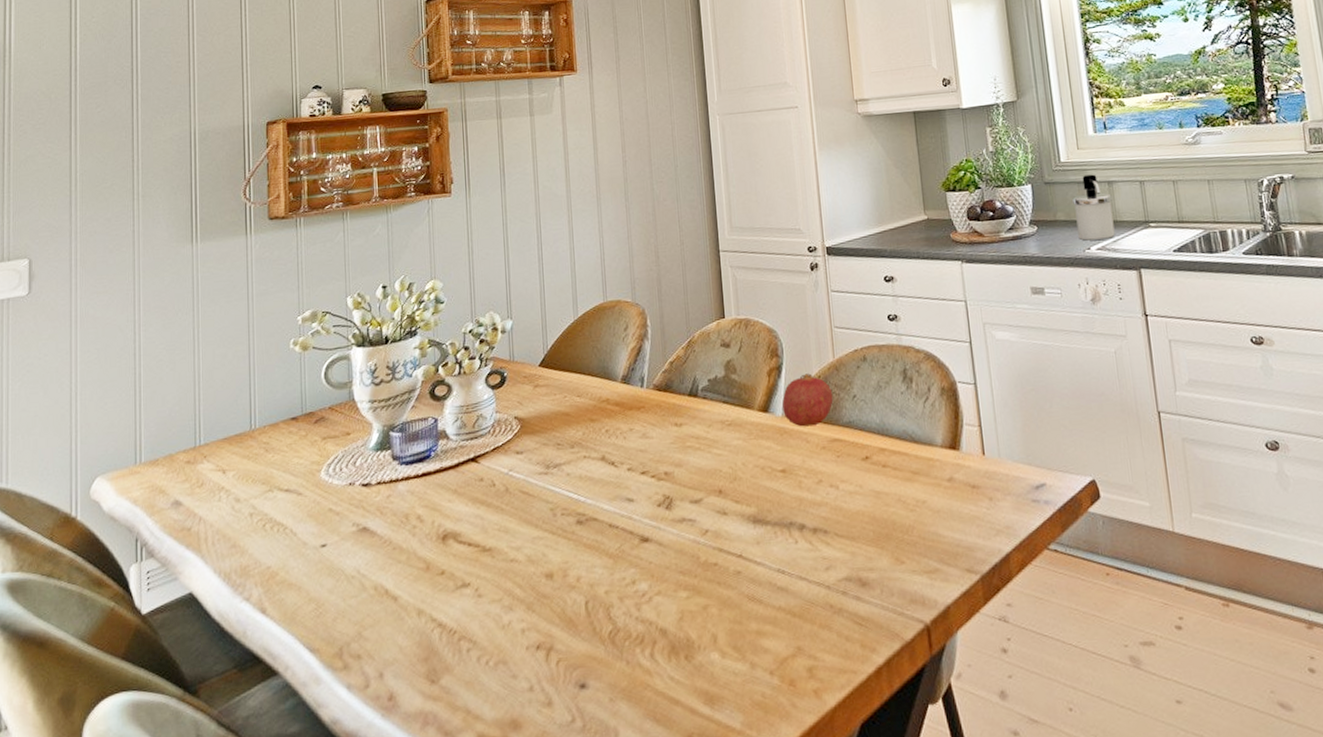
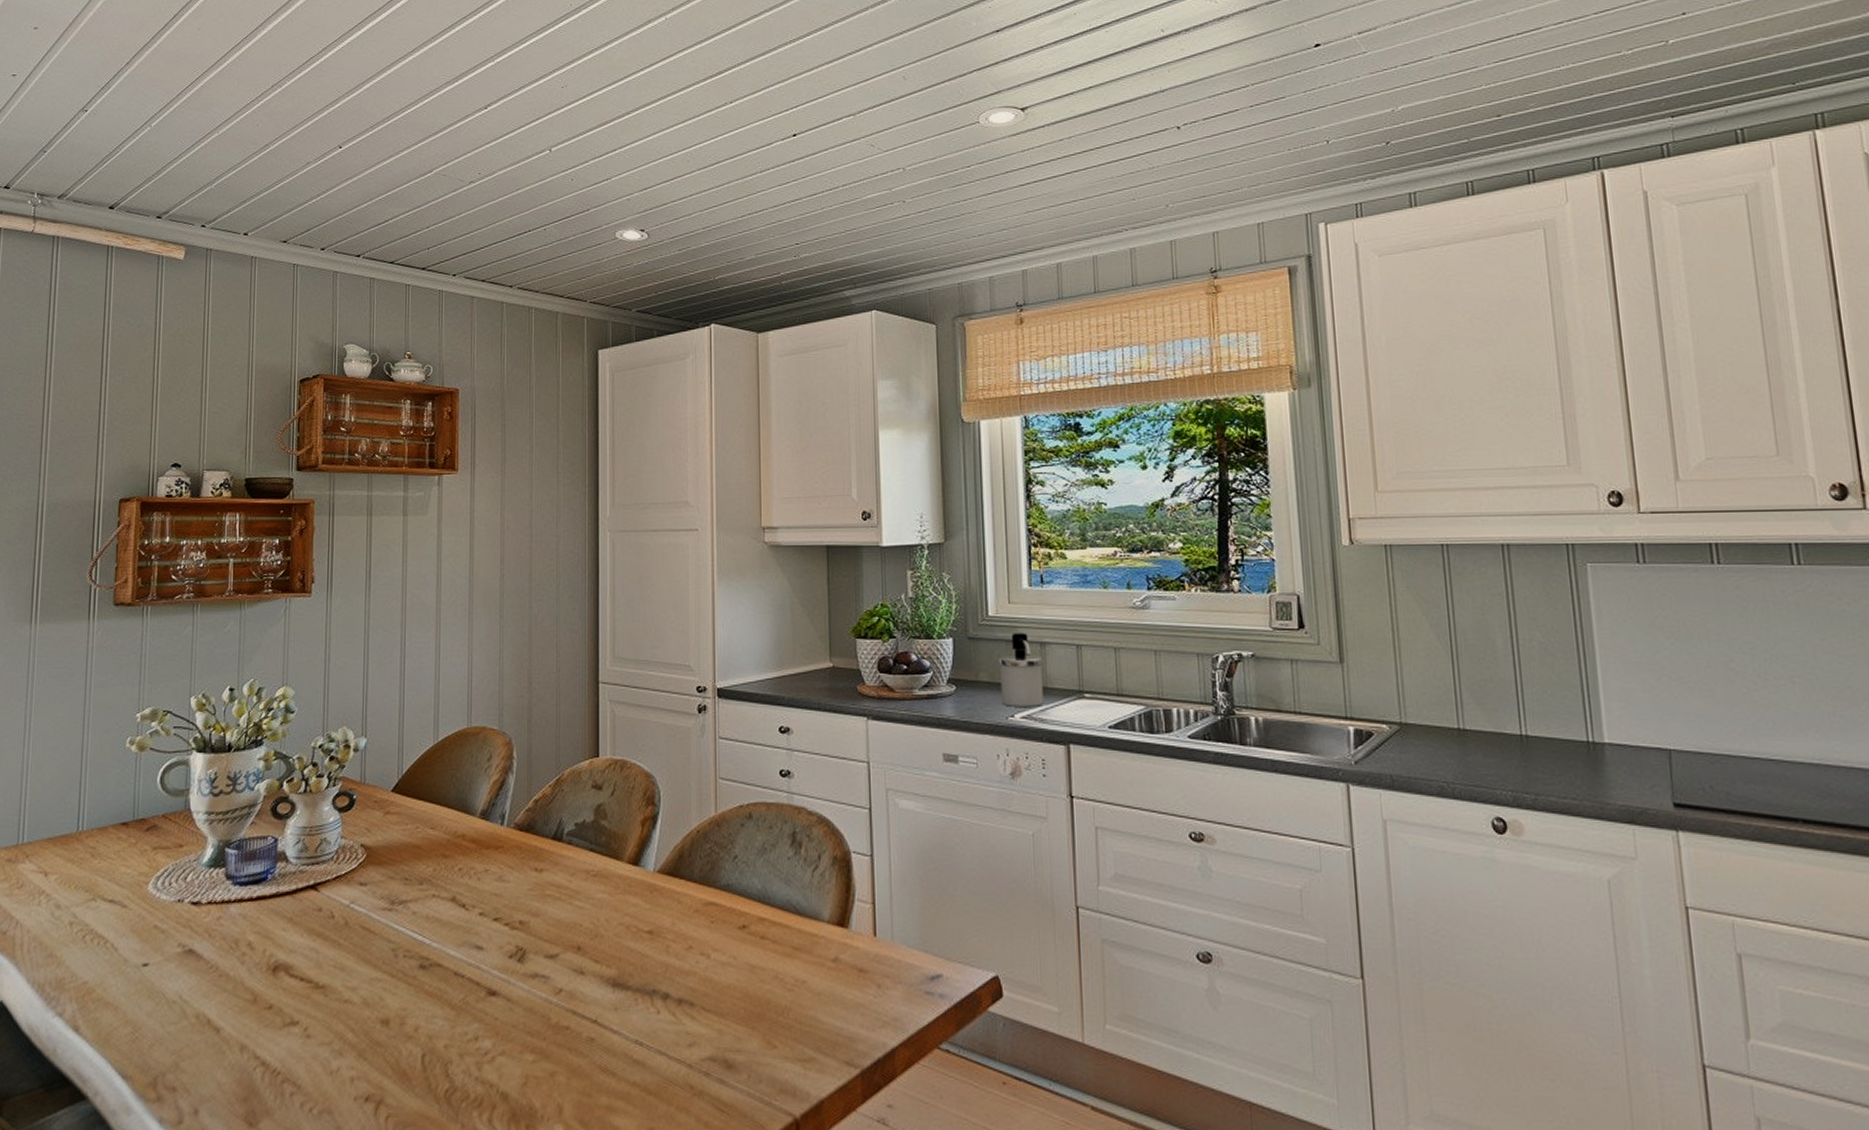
fruit: present [782,373,833,427] -> none [655,827,712,886]

